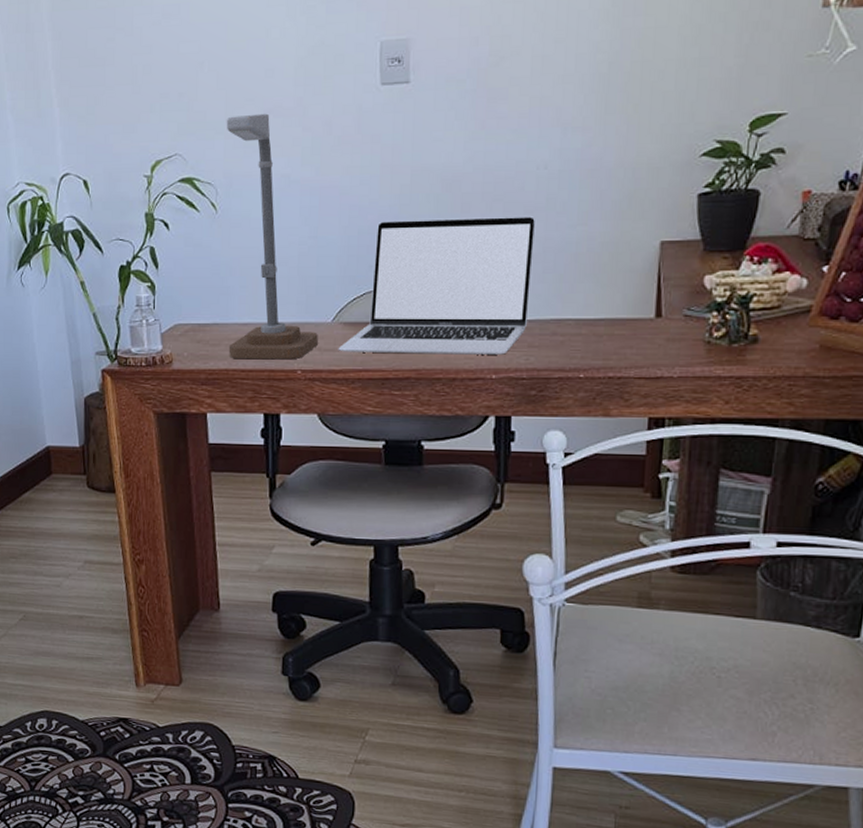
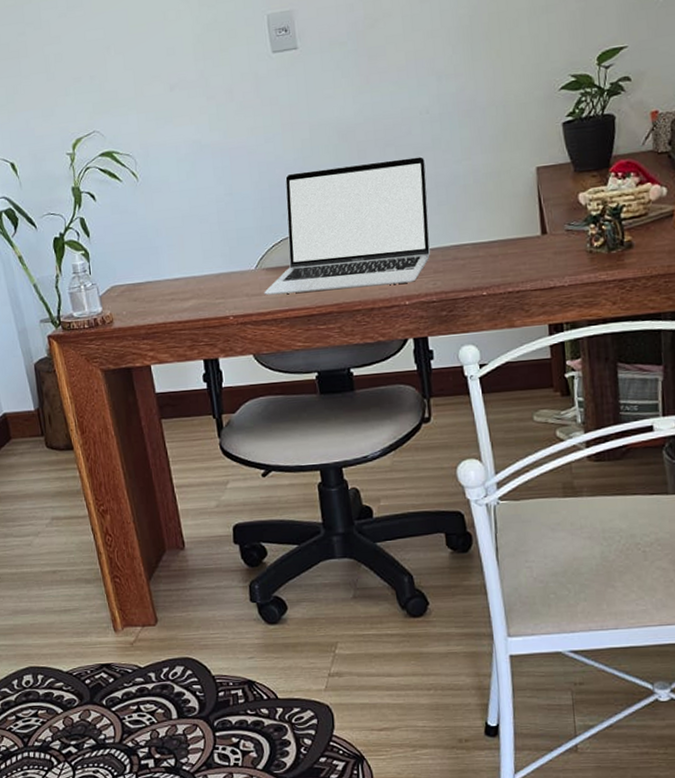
desk lamp: present [226,113,318,360] -> none [136,87,245,313]

